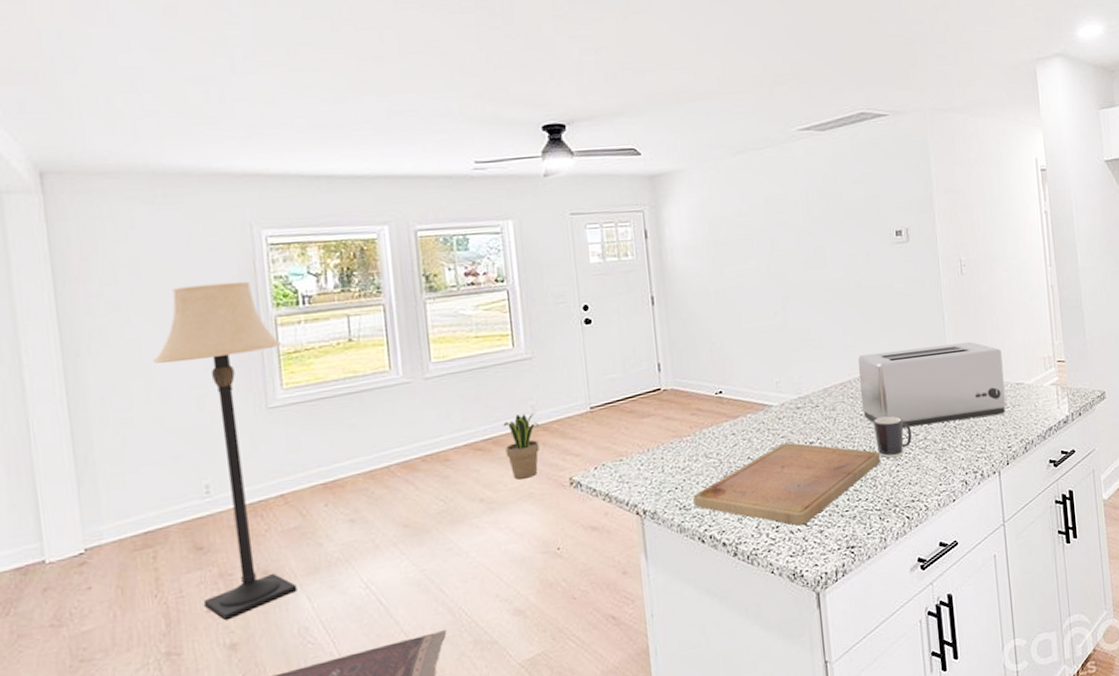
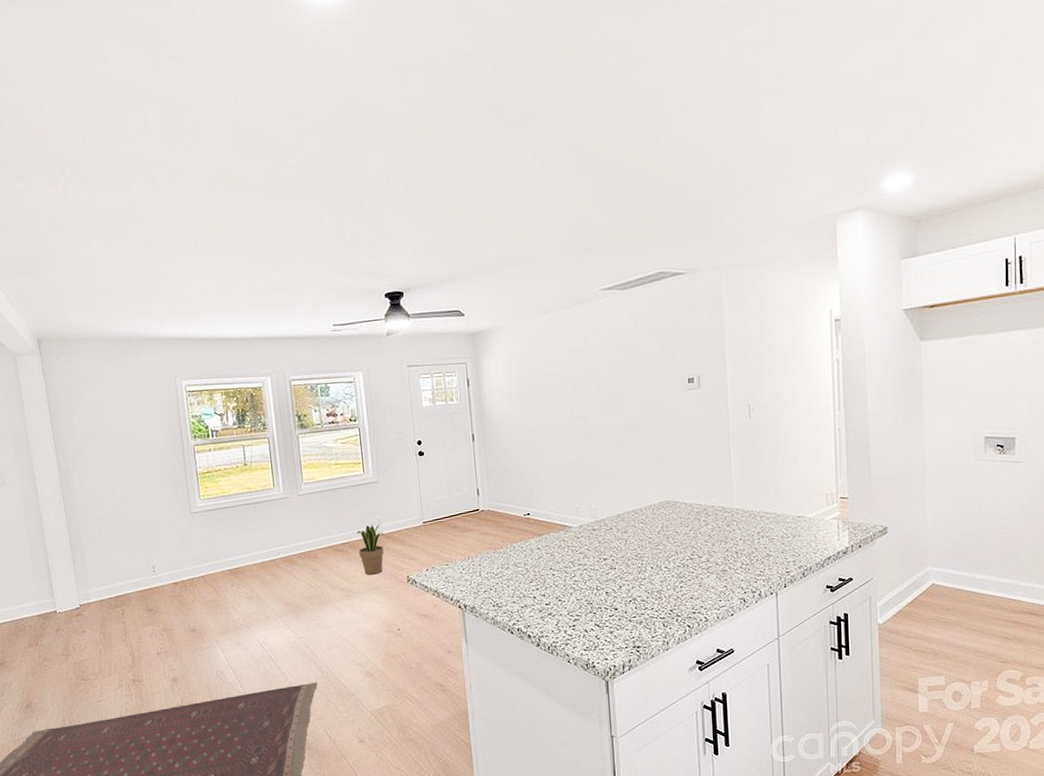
lamp: present [154,281,298,621] -> none [116,419,215,662]
cutting board: present [693,442,880,526] -> none [504,557,666,626]
toaster: present [858,342,1006,428] -> none [649,478,787,551]
mug: present [872,415,912,458] -> none [660,539,695,576]

